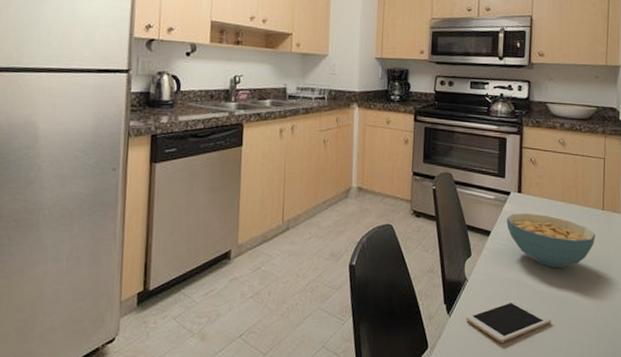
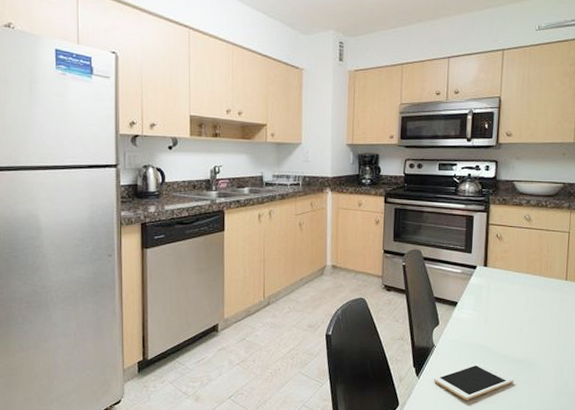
cereal bowl: present [507,213,595,267] -> none [473,284,558,333]

